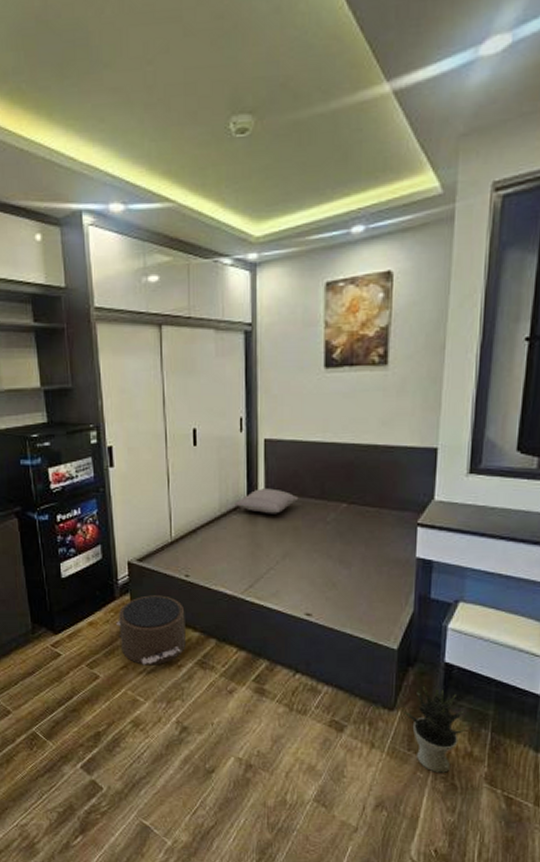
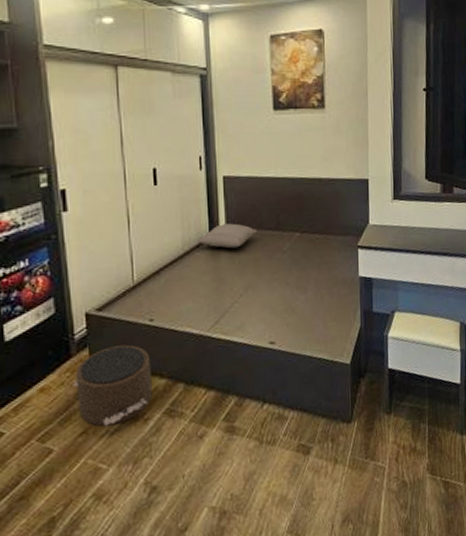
potted plant: present [400,687,465,774] -> none [357,394,409,474]

